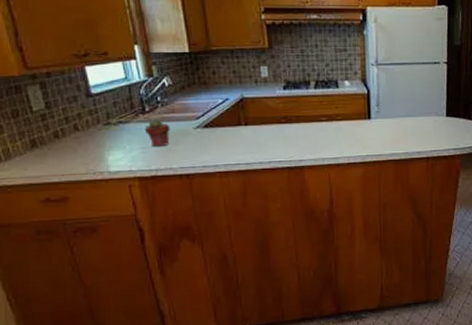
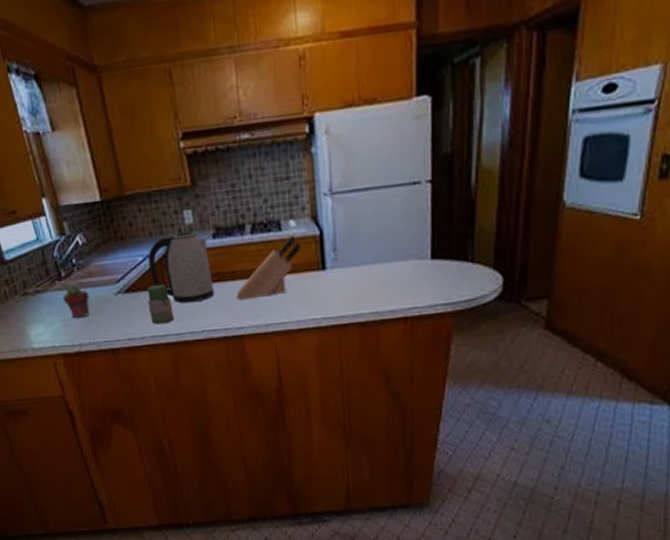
jar: none [223,122,246,155] -> present [146,283,174,325]
kettle: none [226,82,282,139] -> present [147,231,214,304]
knife block: none [301,91,353,138] -> present [237,234,302,299]

